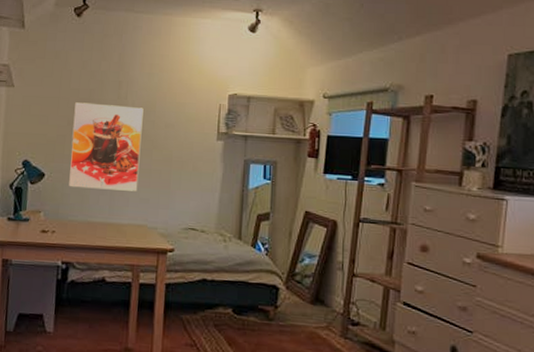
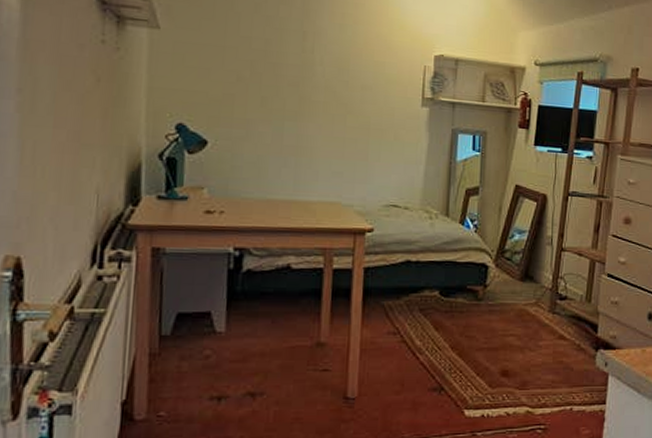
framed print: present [69,102,144,191] -> none [240,53,335,163]

